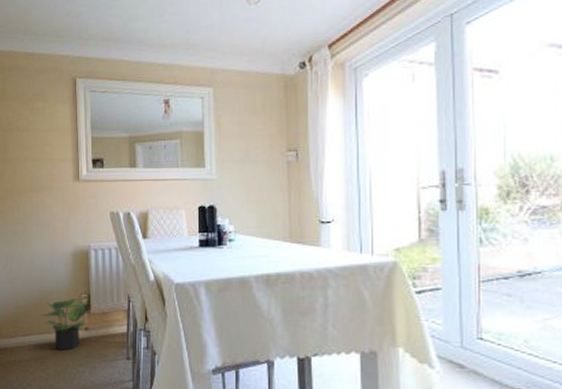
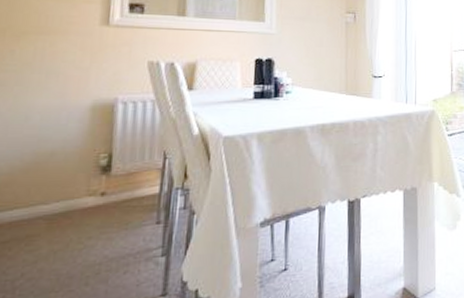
potted plant: present [42,298,87,351] -> none [36,159,106,224]

